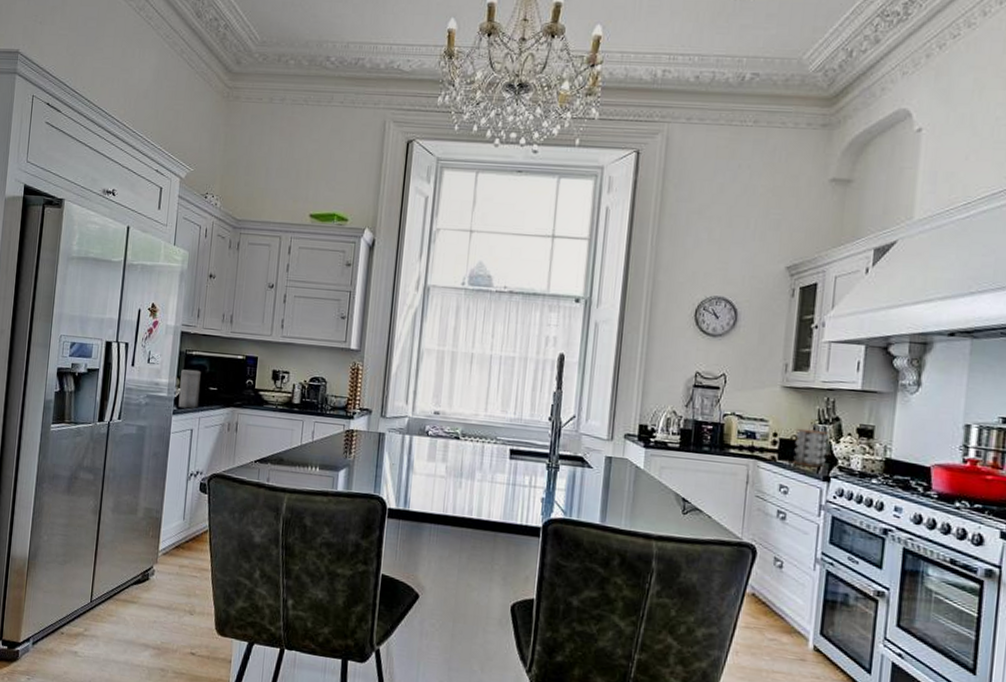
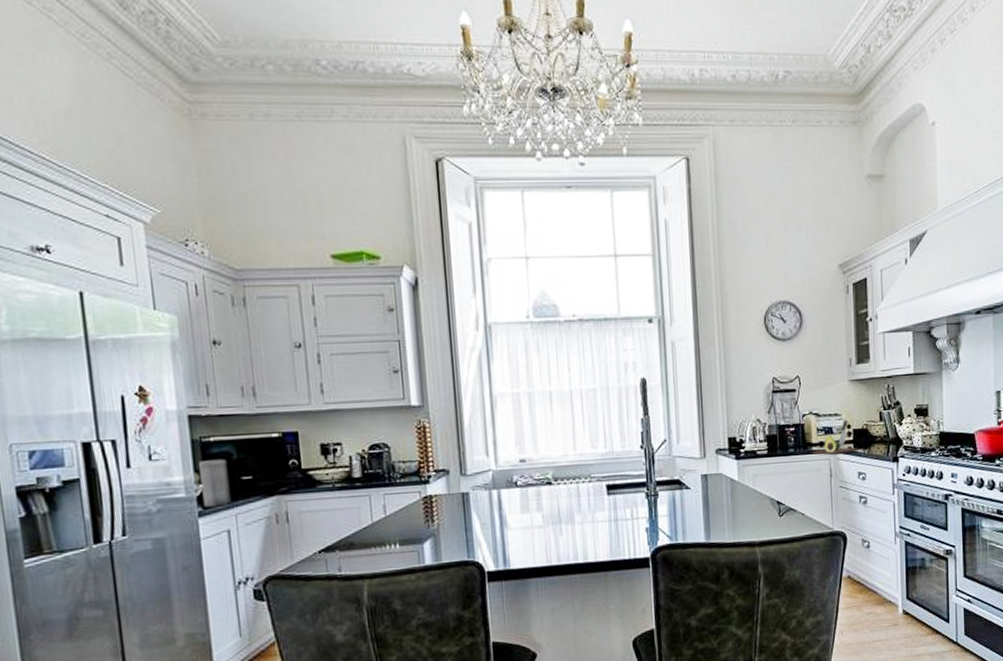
knife: none [728,427,784,463] -> present [811,419,859,456]
spice rack: present [793,424,830,468] -> none [864,411,895,452]

